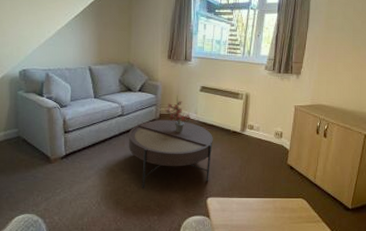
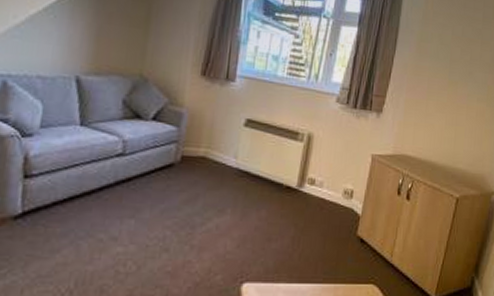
coffee table: present [128,119,213,189] -> none [127,164,258,269]
potted plant: present [164,95,196,133] -> none [189,130,235,186]

